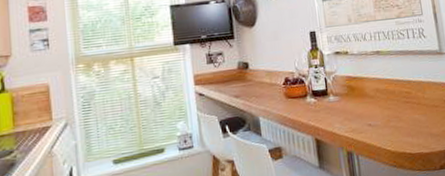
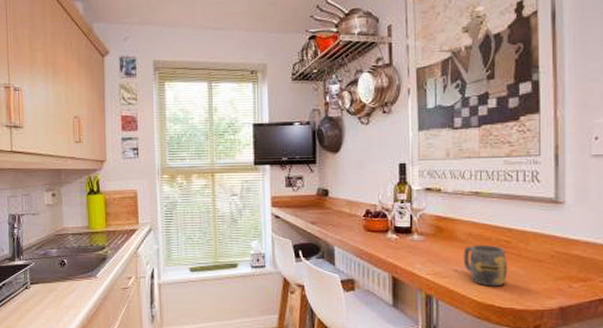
mug: none [373,97,413,136] -> present [463,244,508,287]

